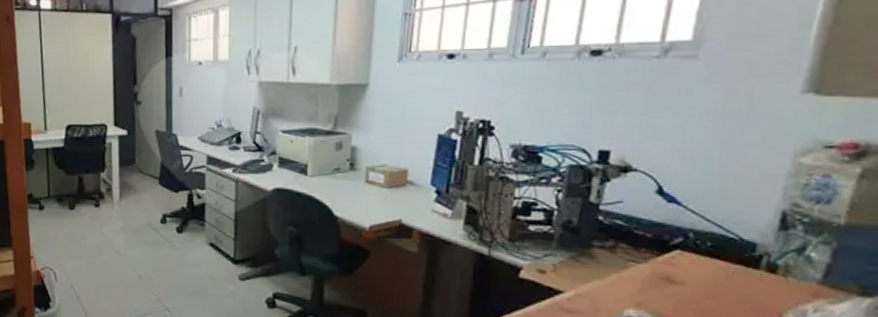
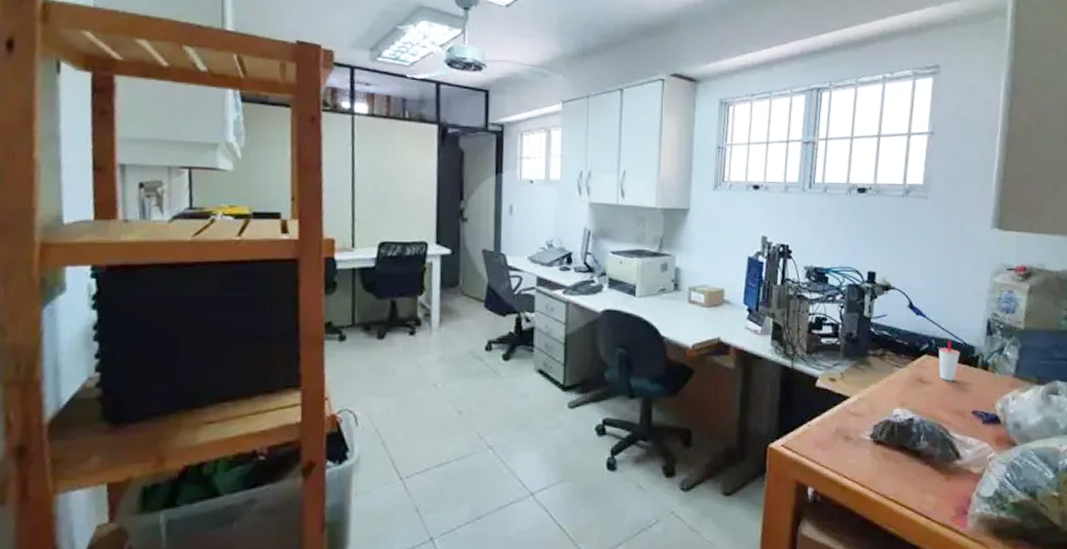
cup: none [696,235,732,284] -> present [938,341,960,382]

